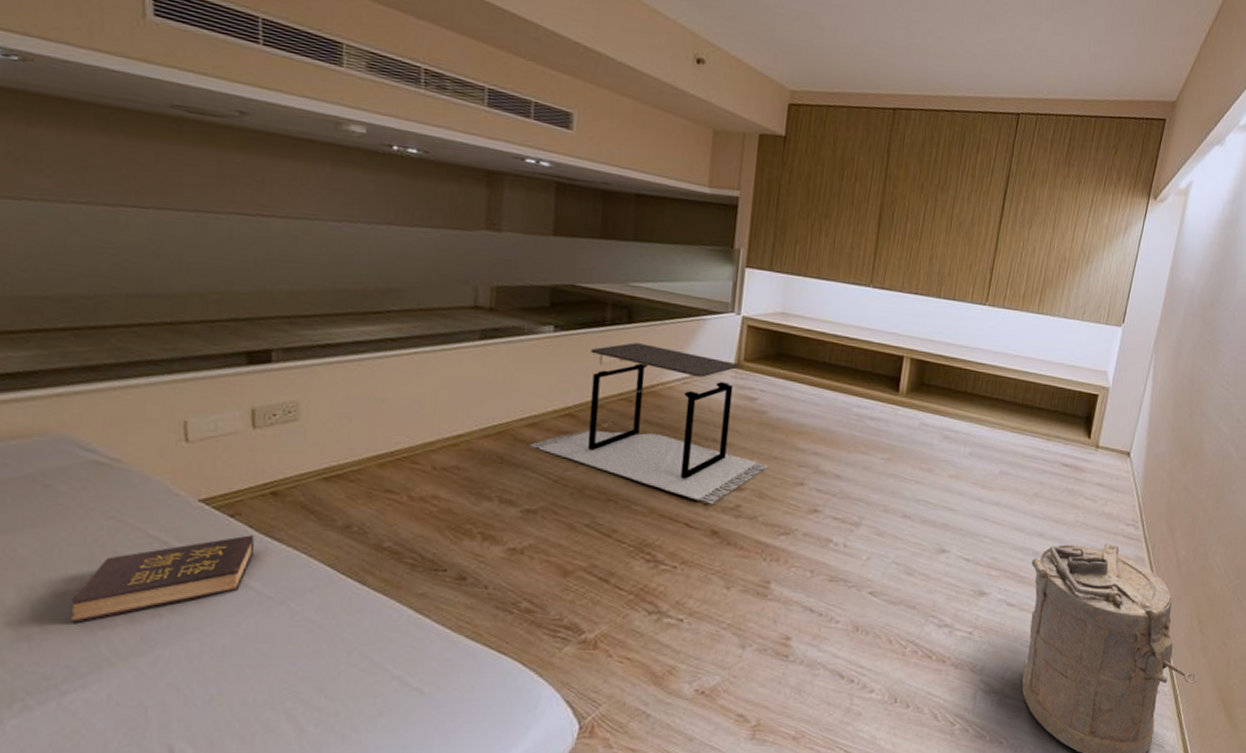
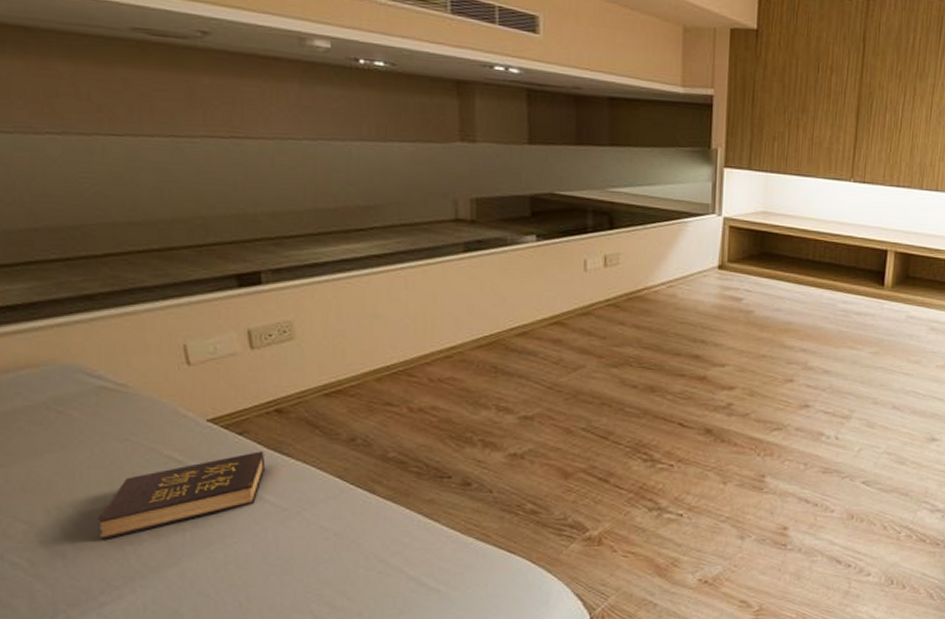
desk: present [529,342,769,504] -> none [521,248,758,404]

